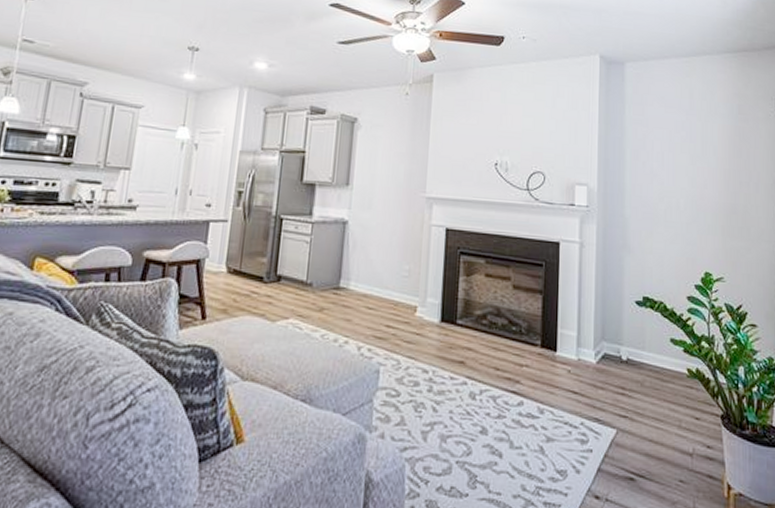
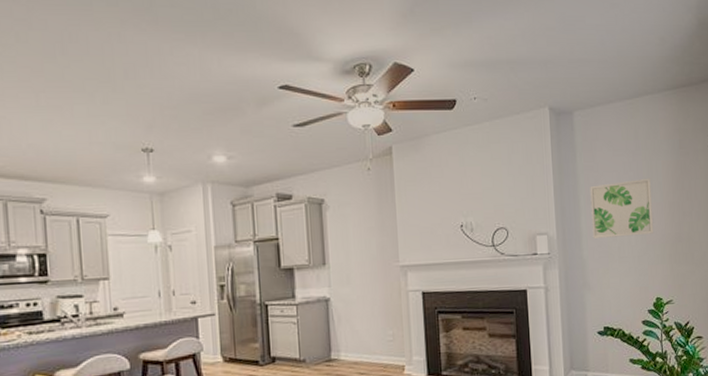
wall art: none [637,140,706,201] -> present [590,178,654,238]

